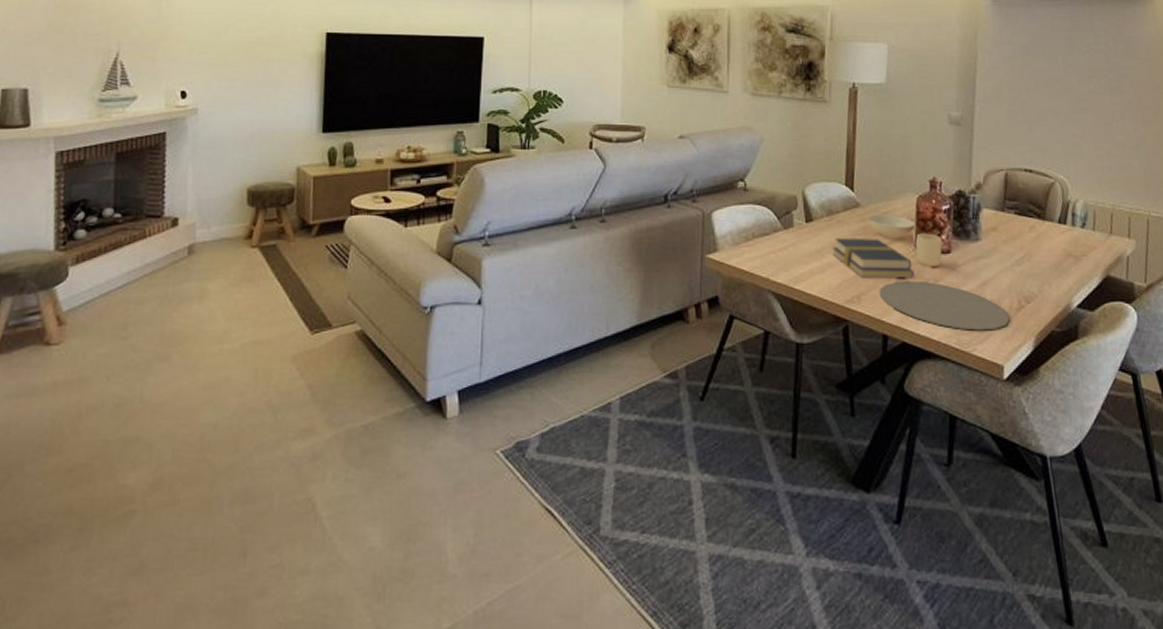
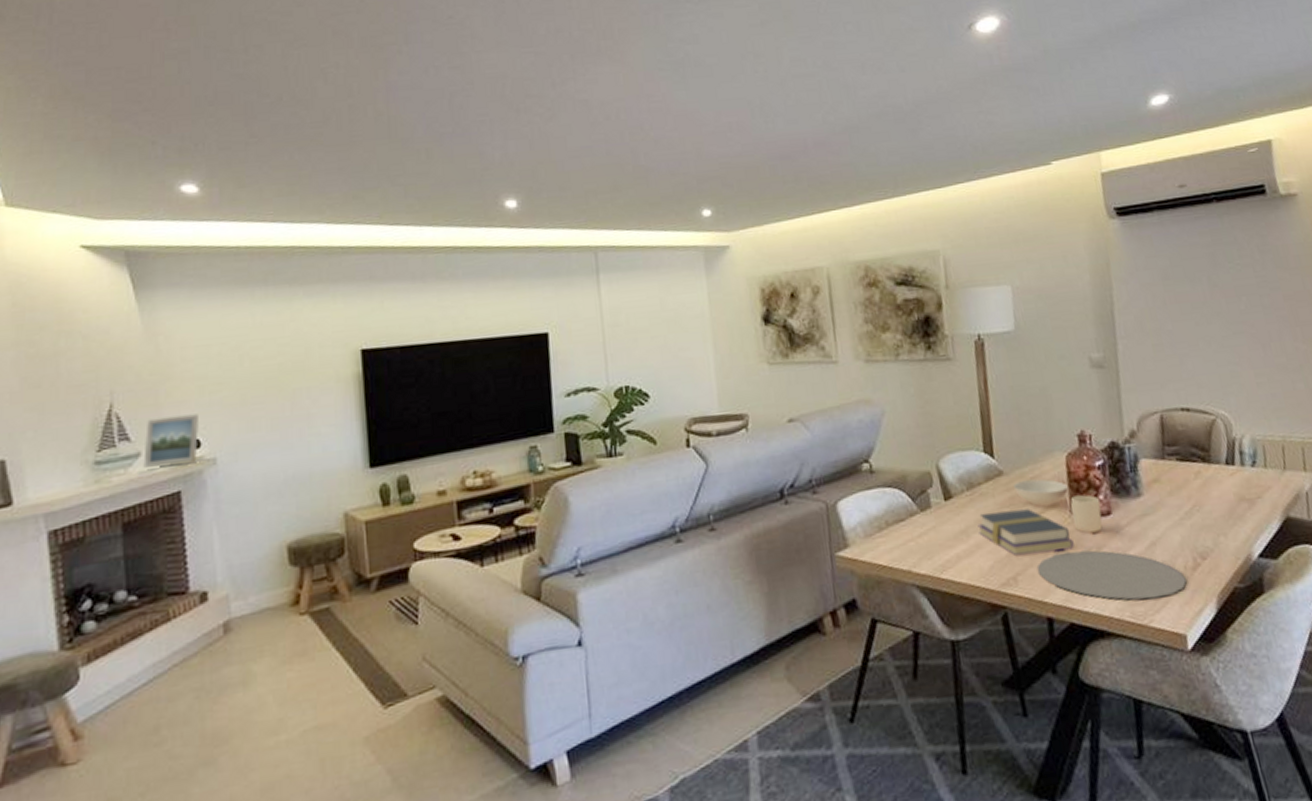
picture frame: none [138,69,187,111] -> present [143,414,199,468]

